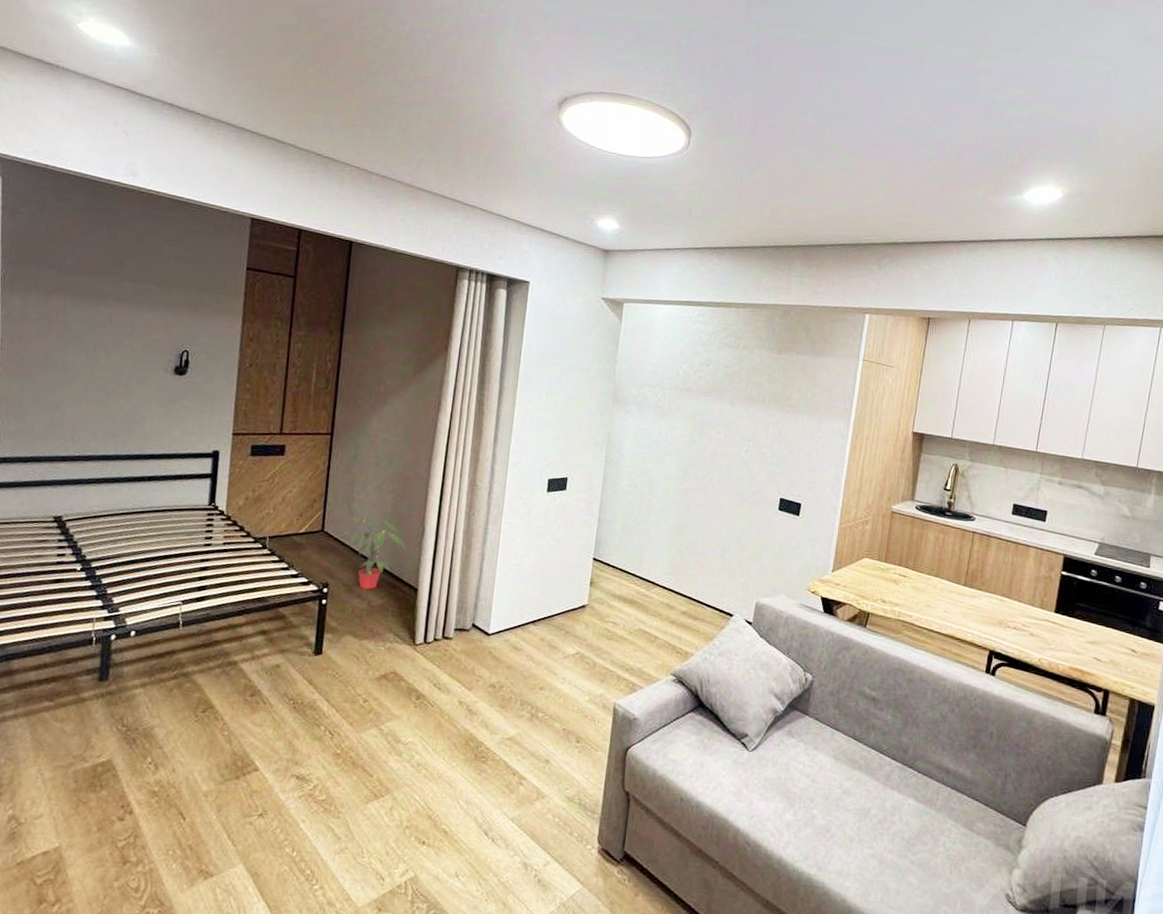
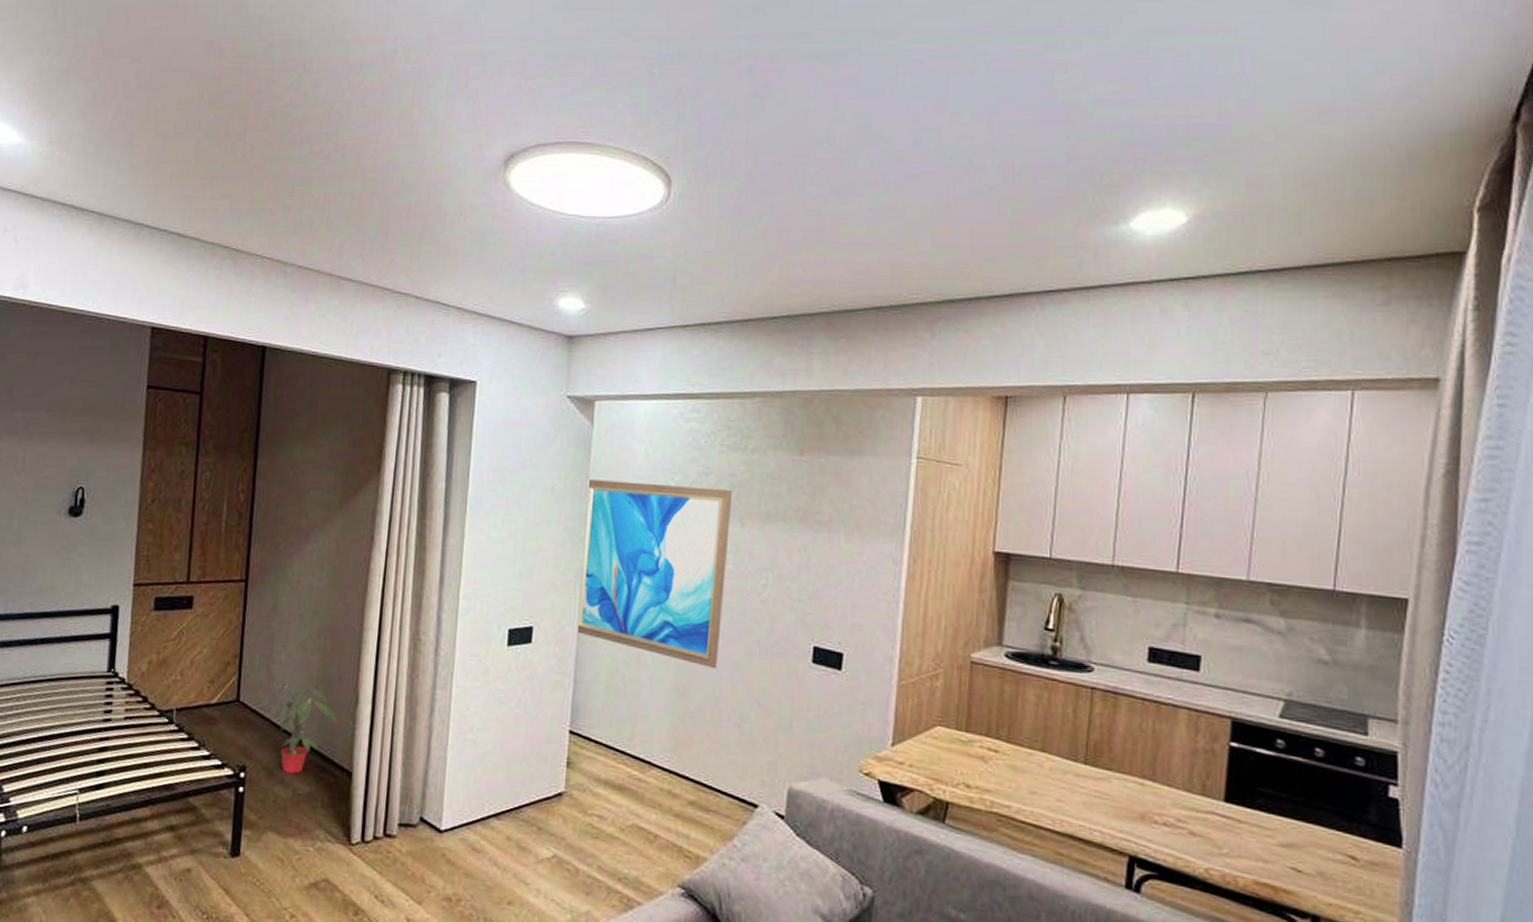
wall art: none [603,364,727,513] -> present [578,479,733,669]

